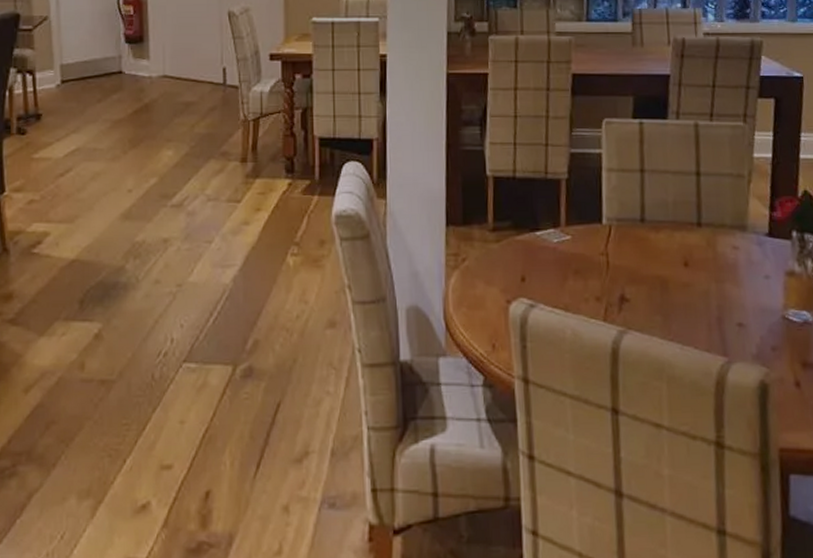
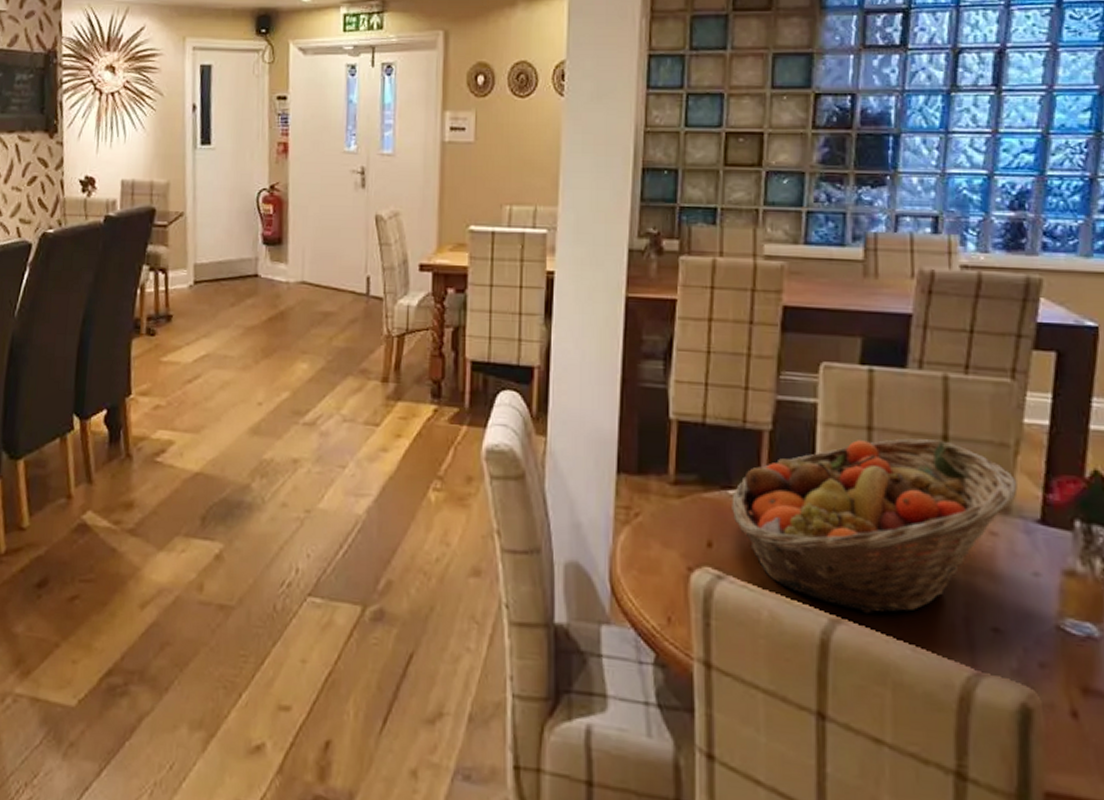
fruit basket: none [539,176,752,324] -> present [732,438,1018,615]

